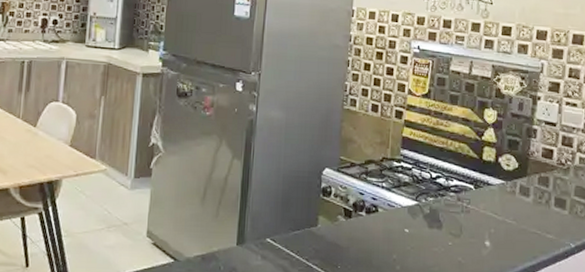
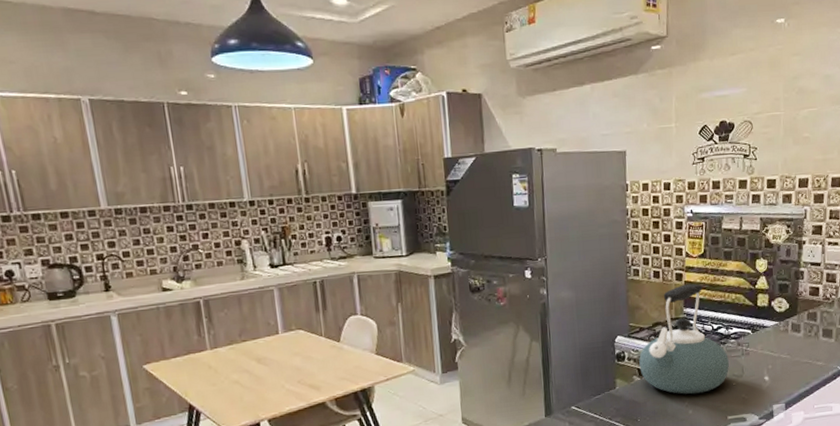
kettle: none [346,123,446,248] -> present [639,283,729,395]

